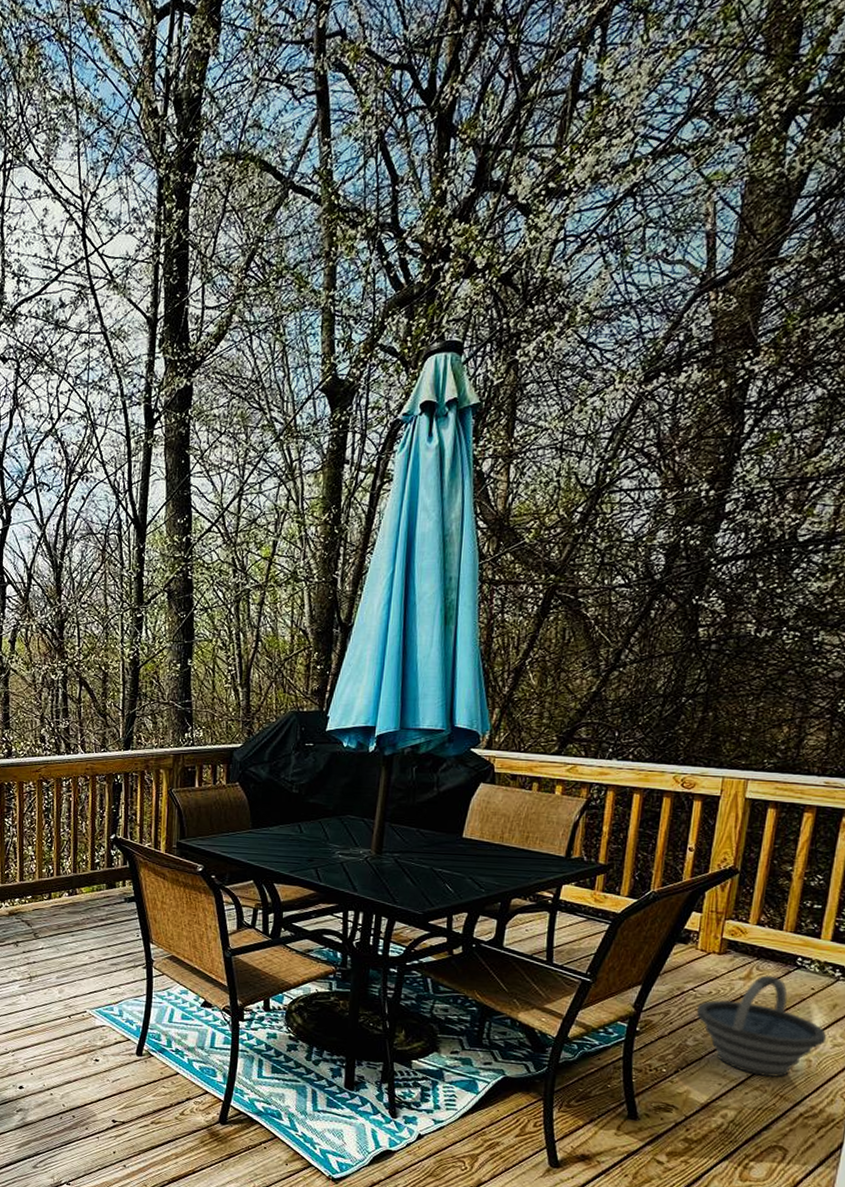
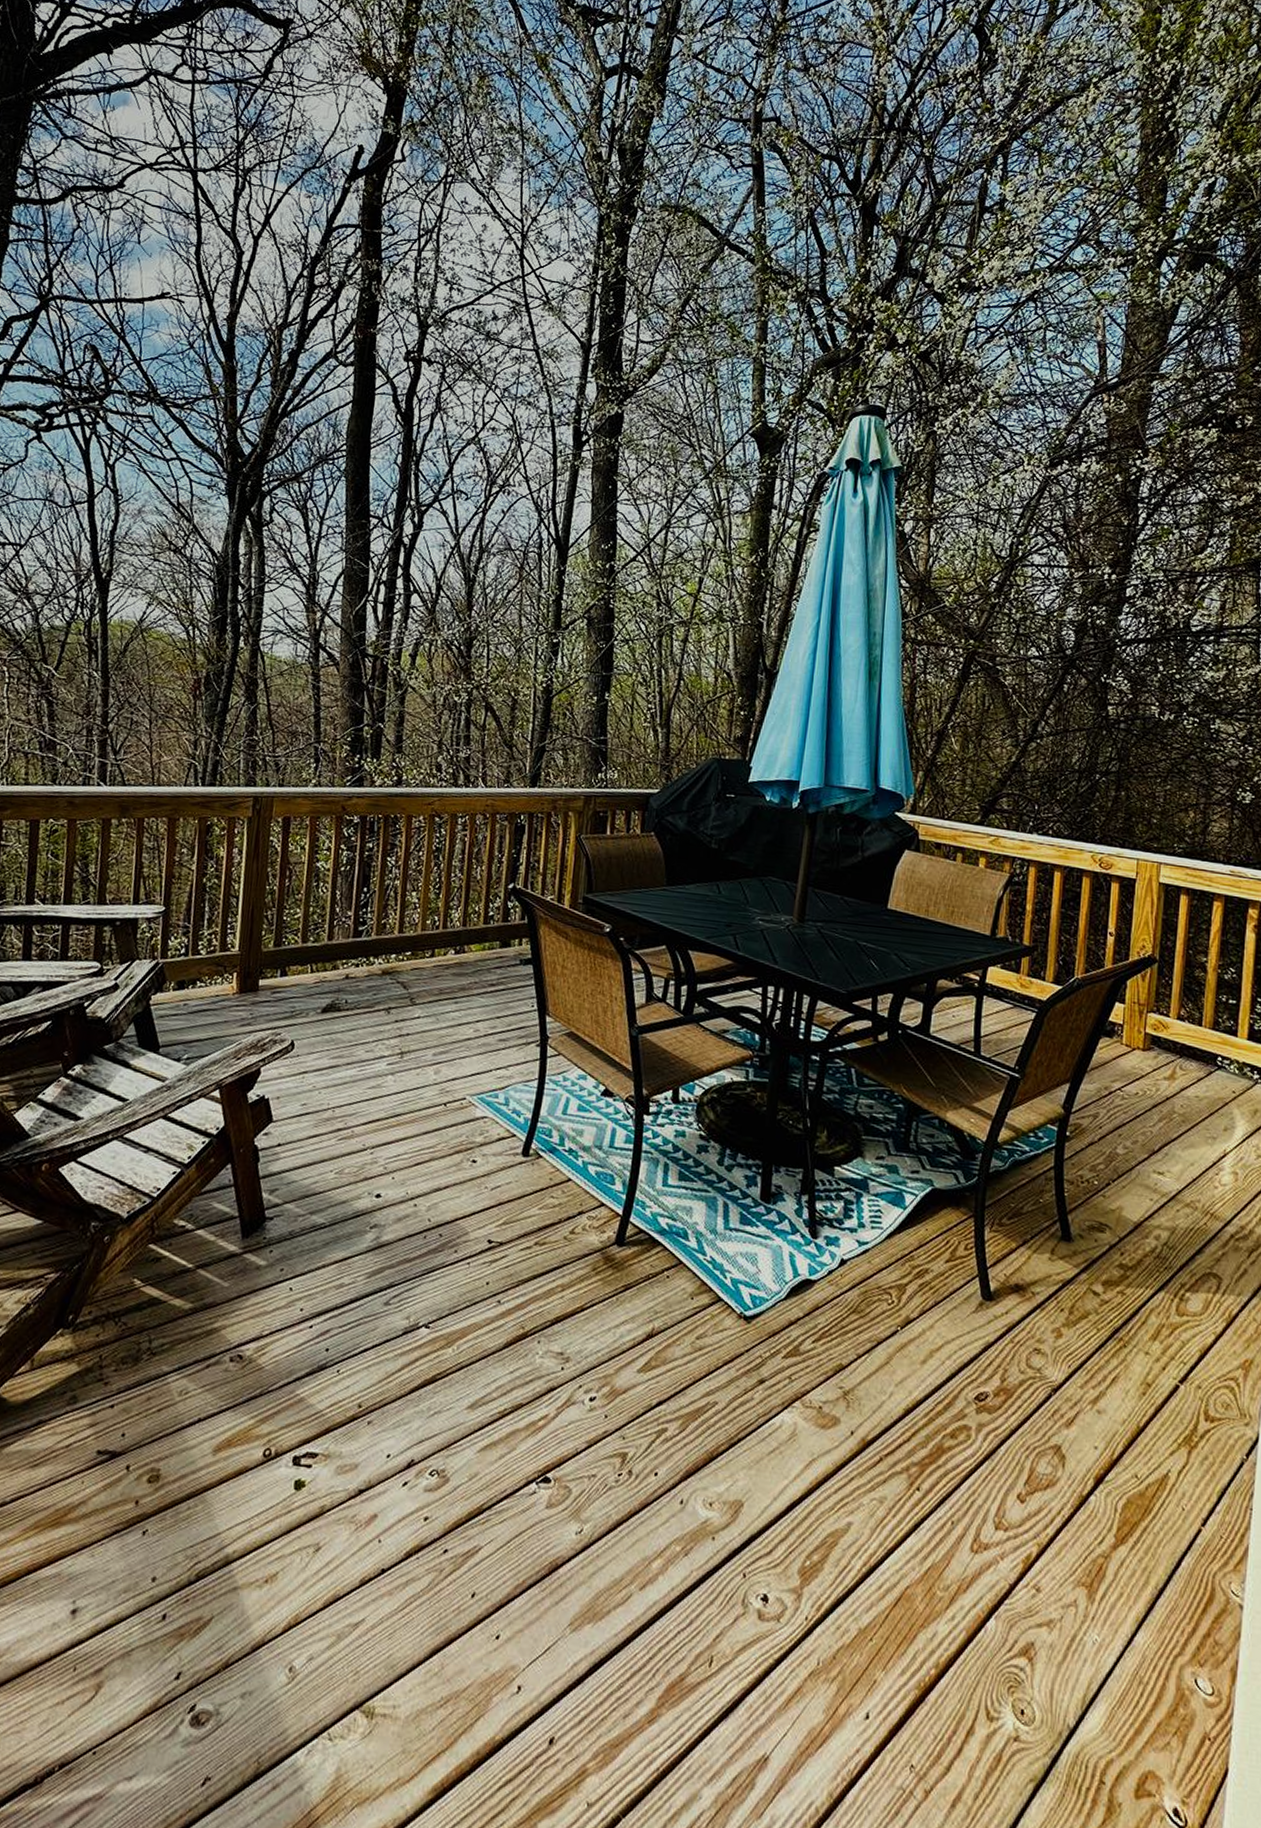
bucket: present [696,975,827,1077] -> none [1124,1075,1251,1192]

